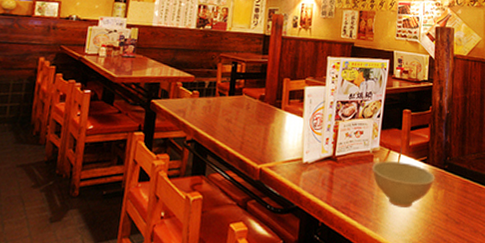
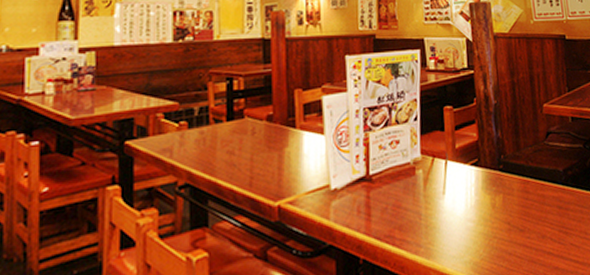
bowl: present [372,161,435,208] -> none [415,169,491,224]

